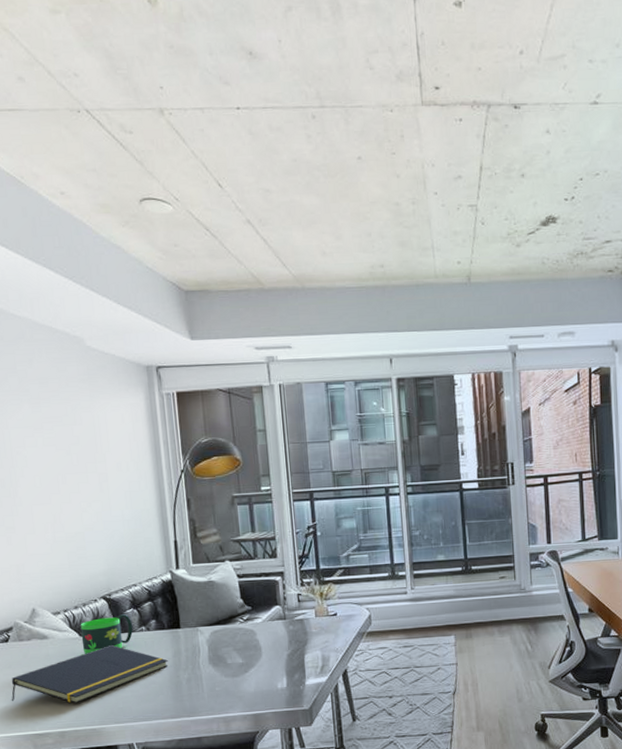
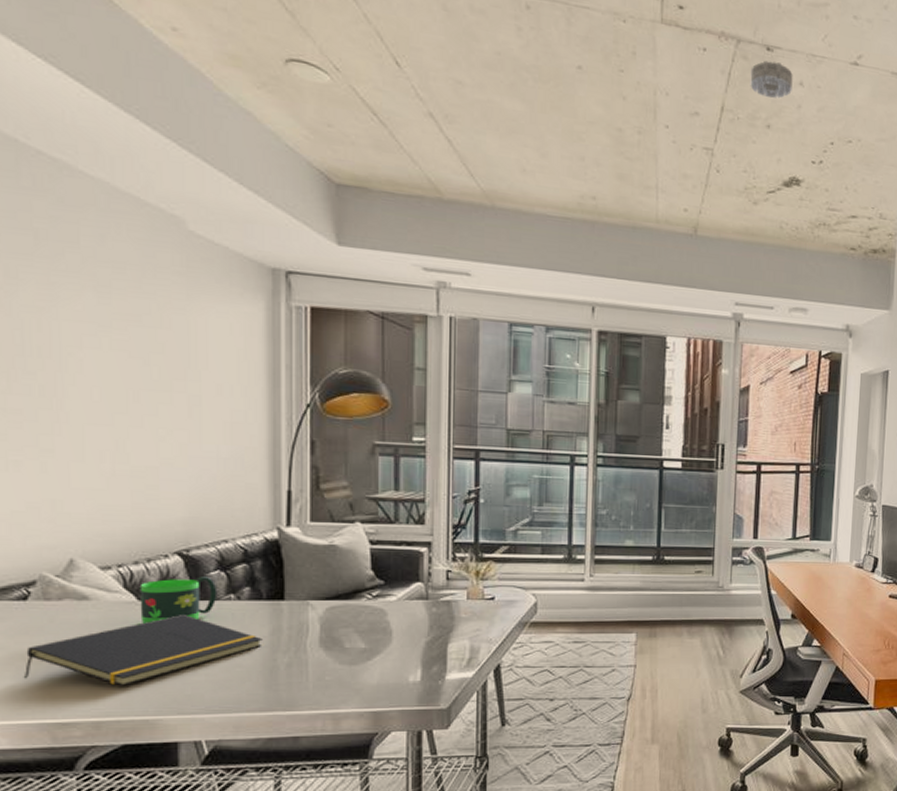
smoke detector: none [502,117,540,151] -> present [750,60,793,99]

